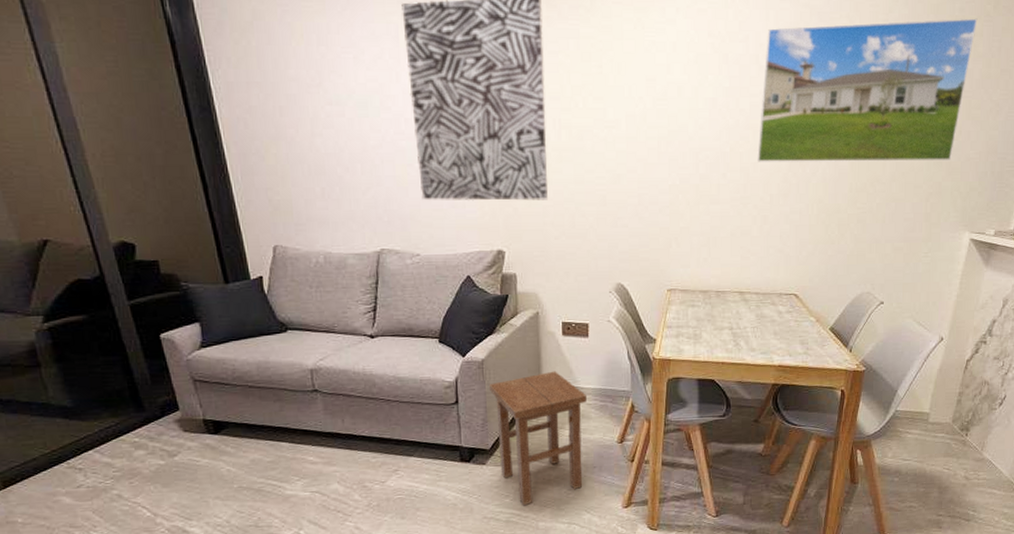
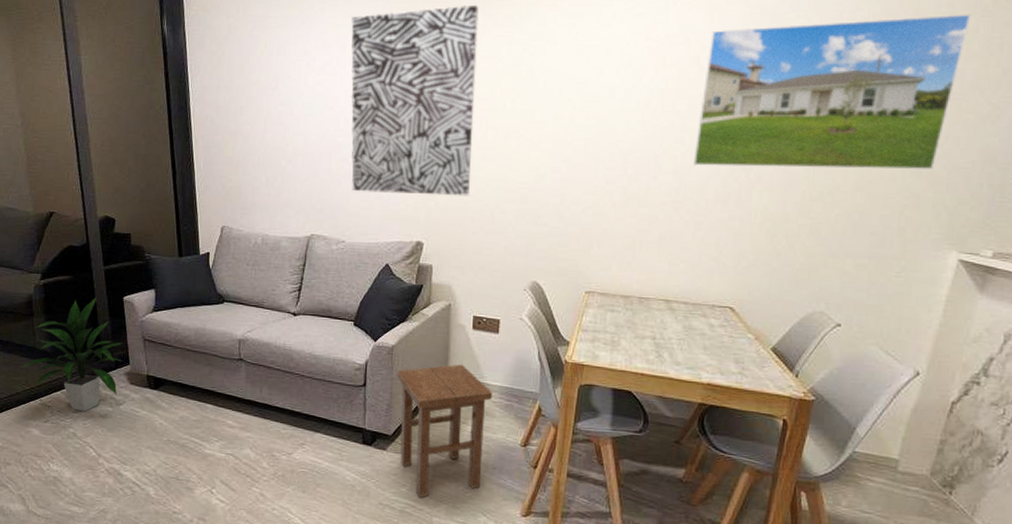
indoor plant: none [32,338,170,470] -> present [20,297,123,412]

